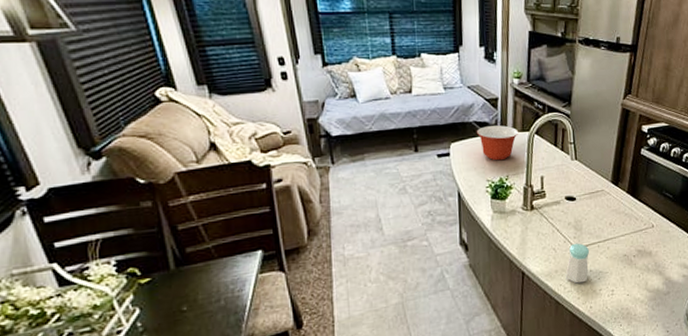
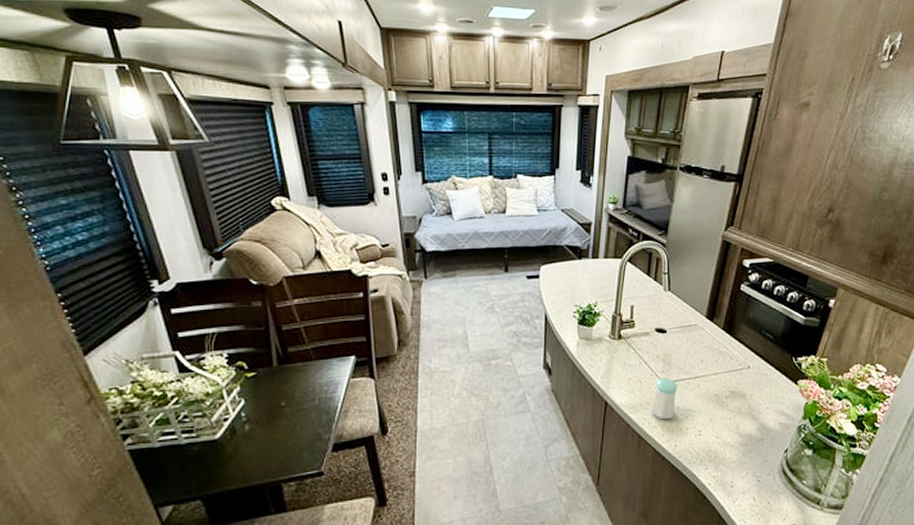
mixing bowl: present [476,125,519,161] -> none [567,251,611,286]

